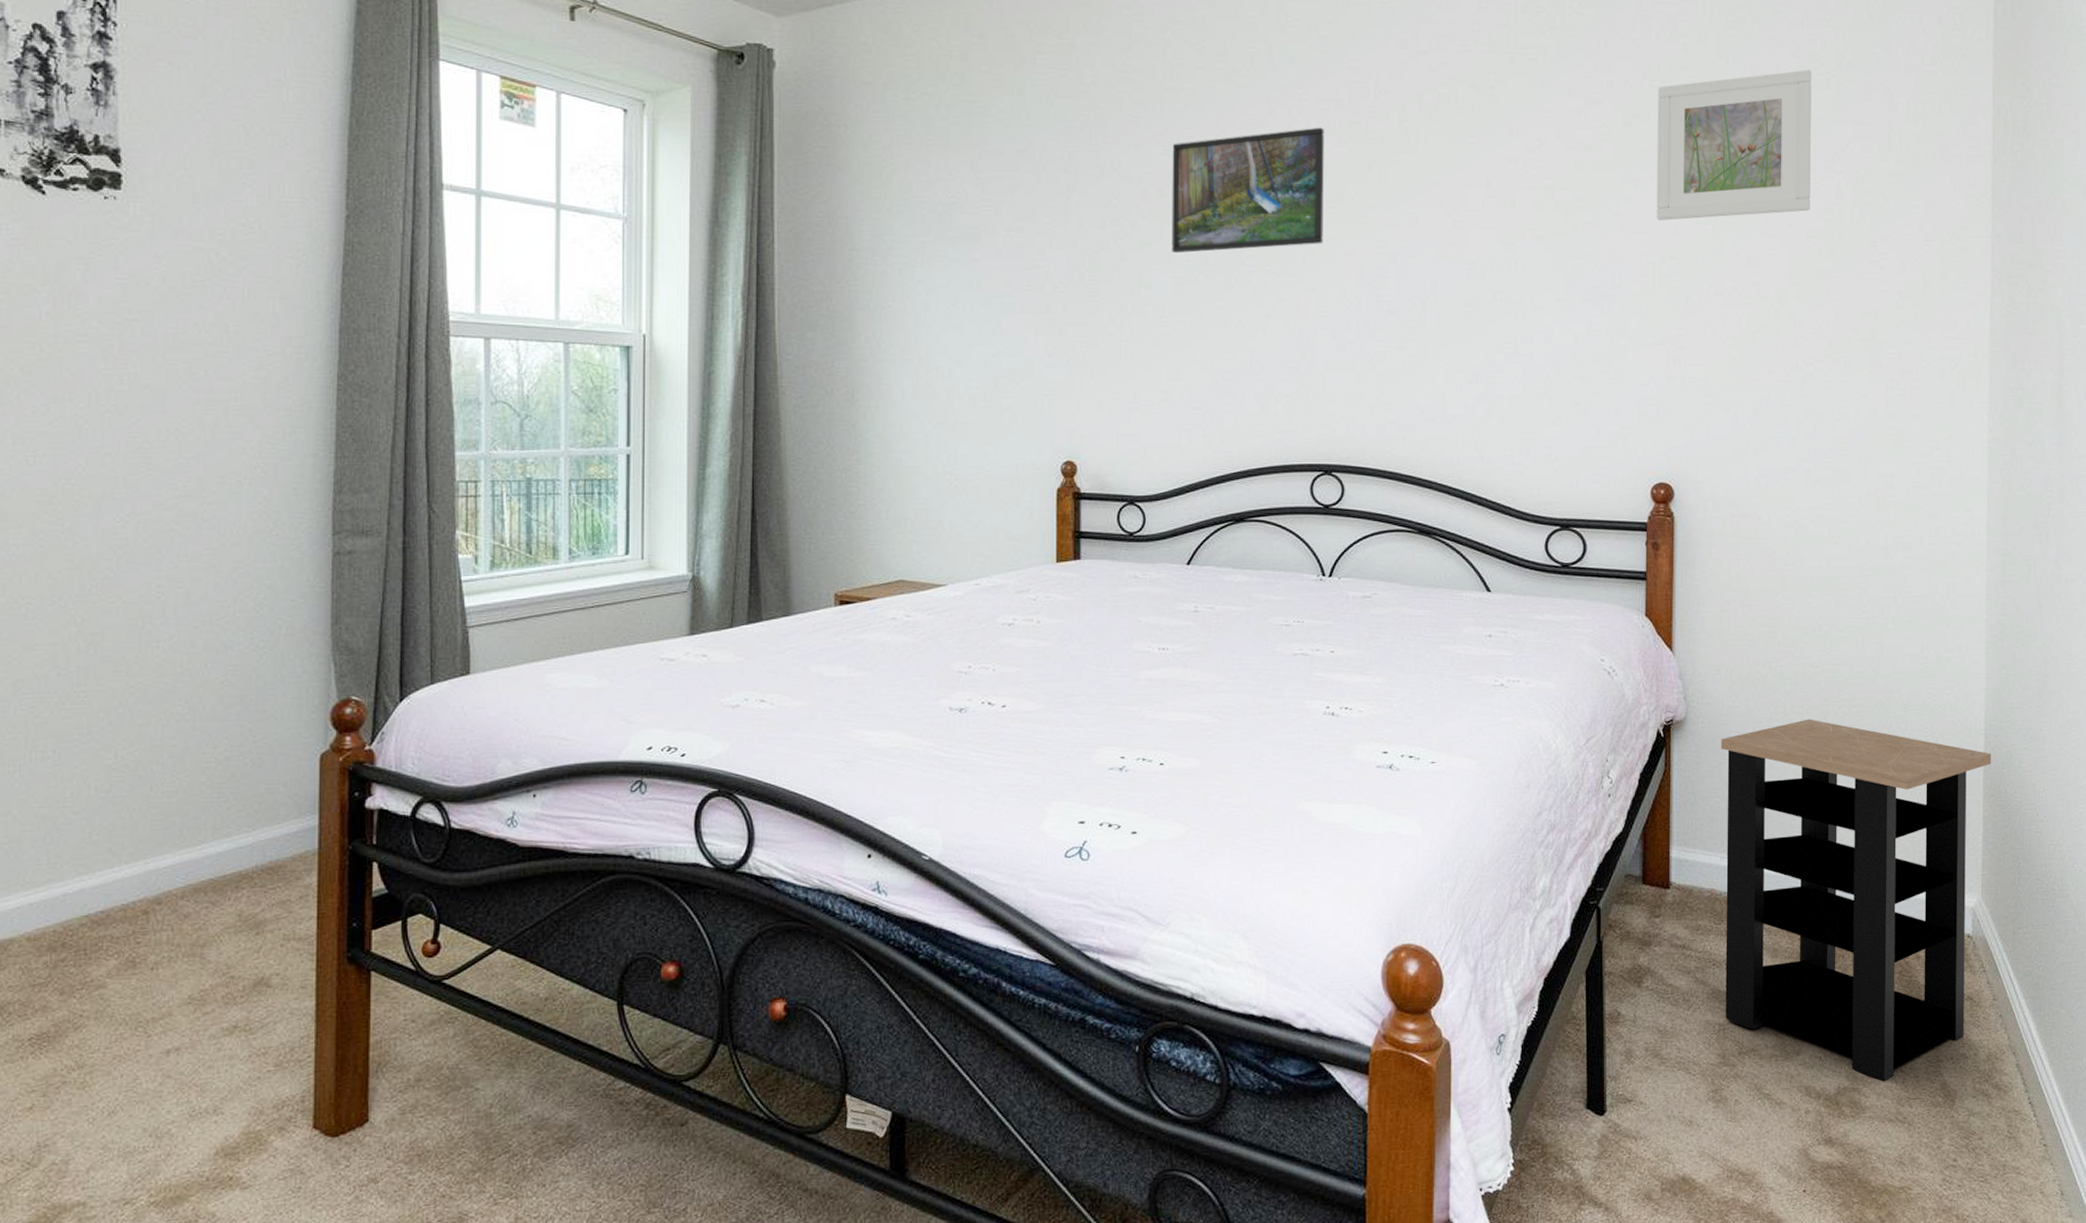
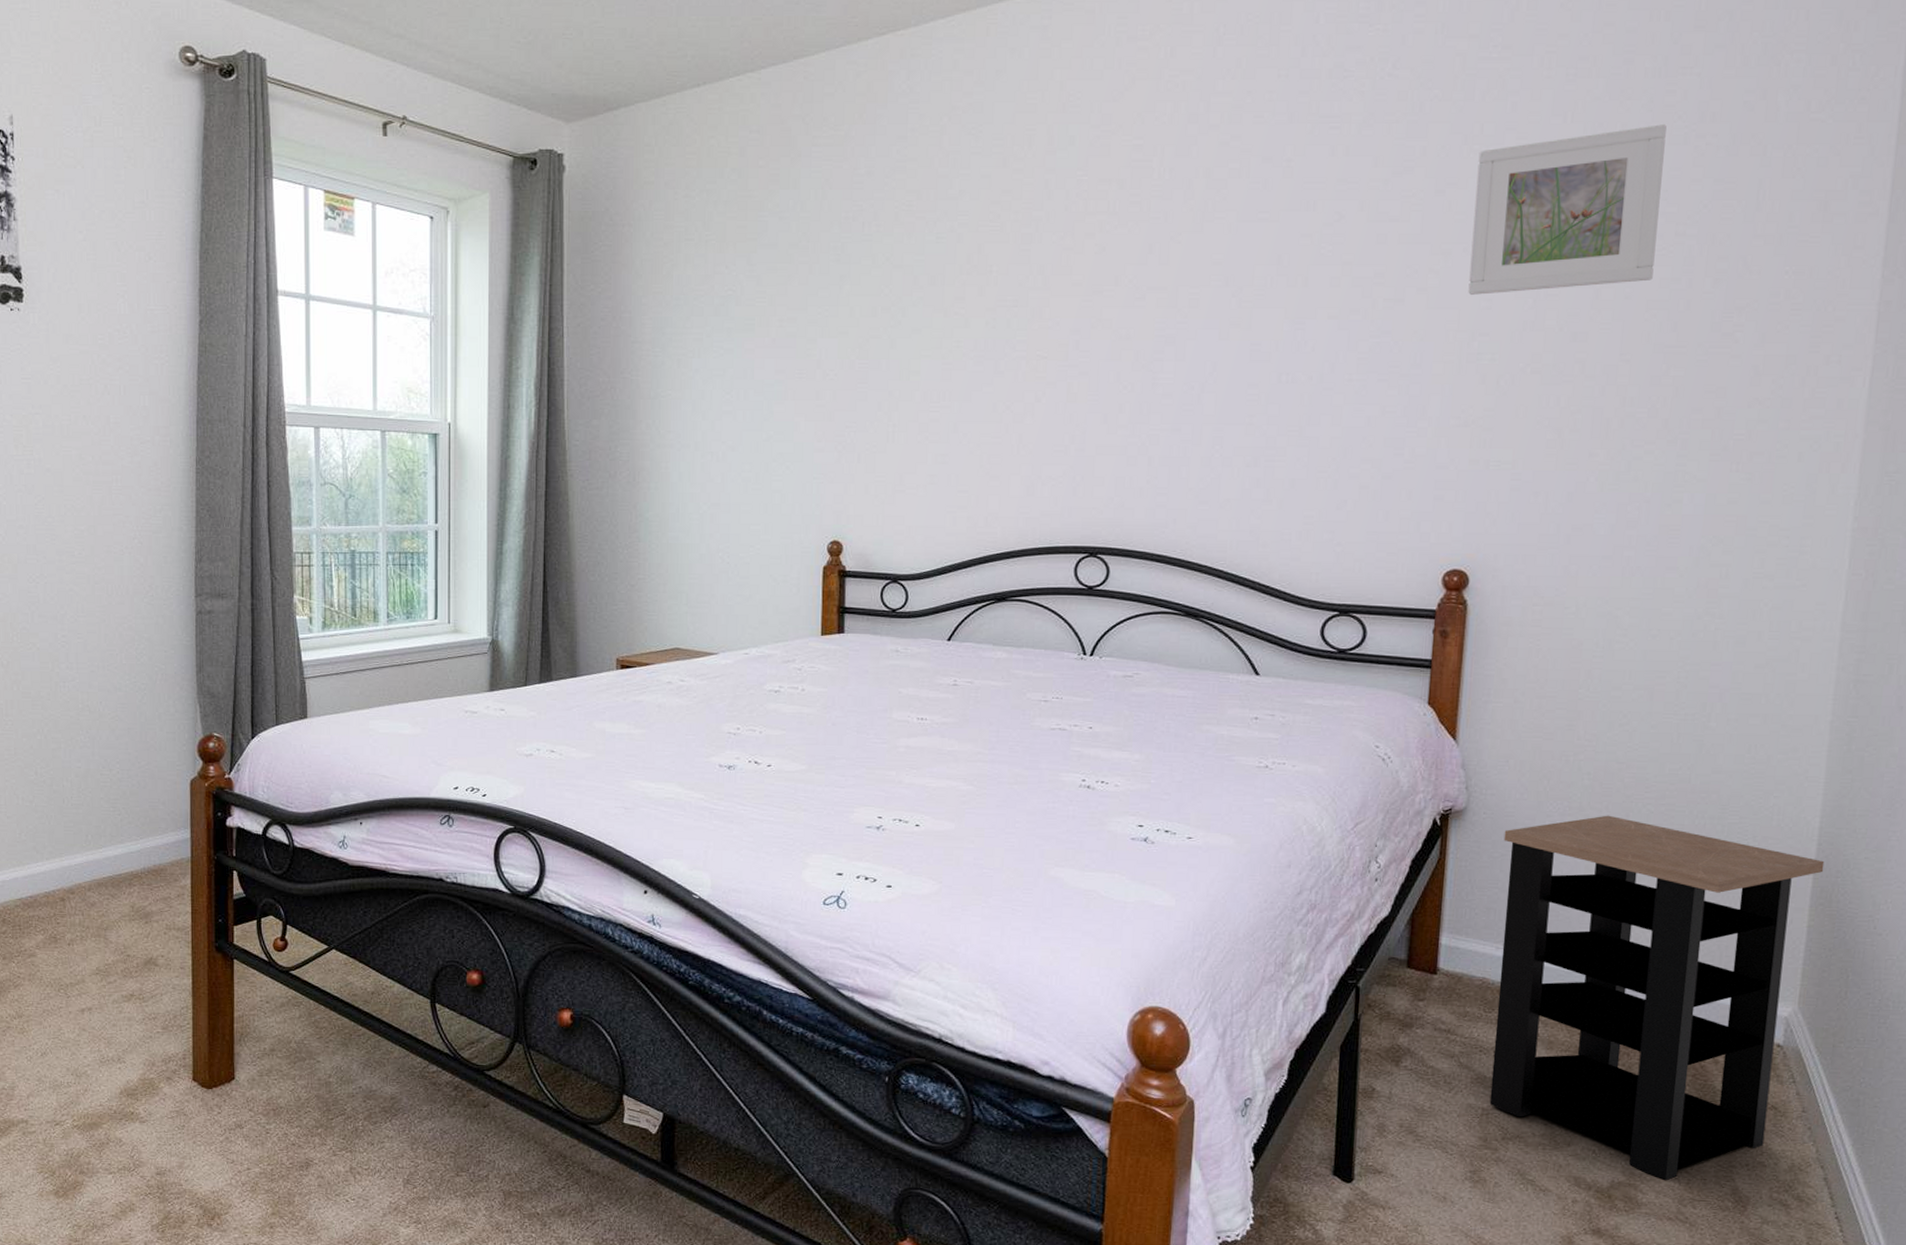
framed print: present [1171,127,1324,254] -> none [941,209,1103,340]

